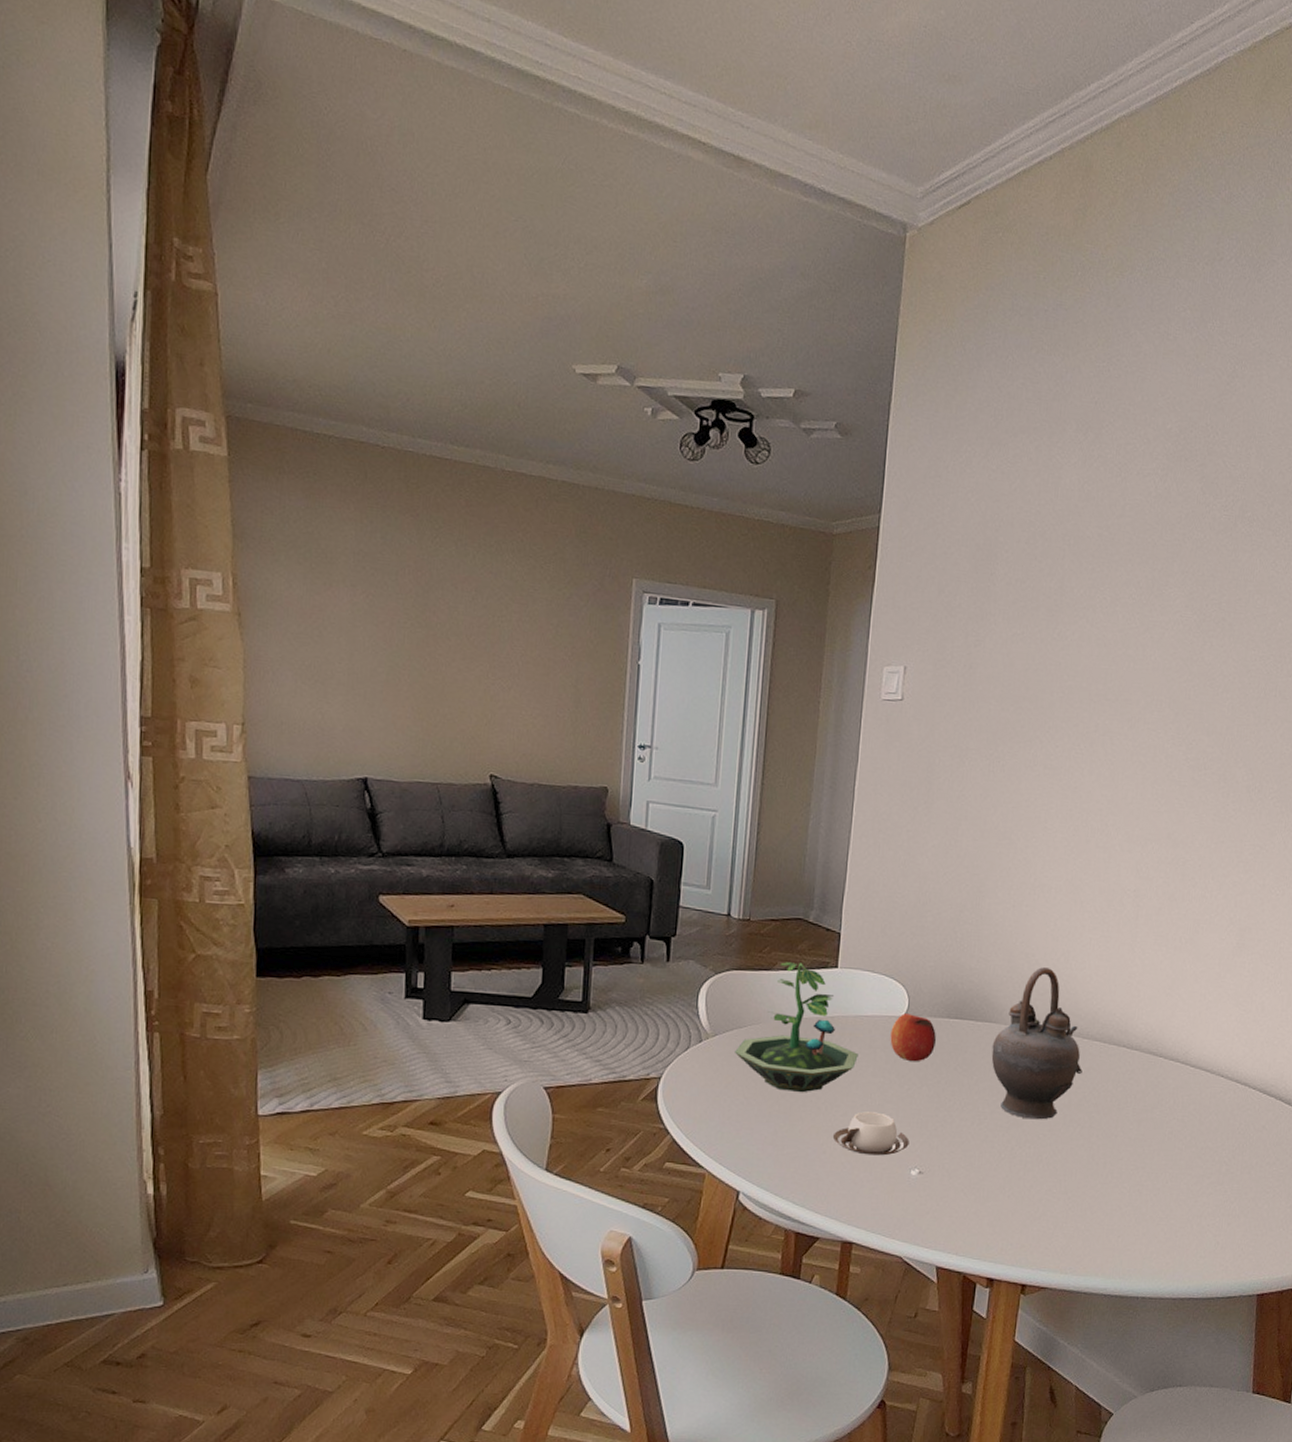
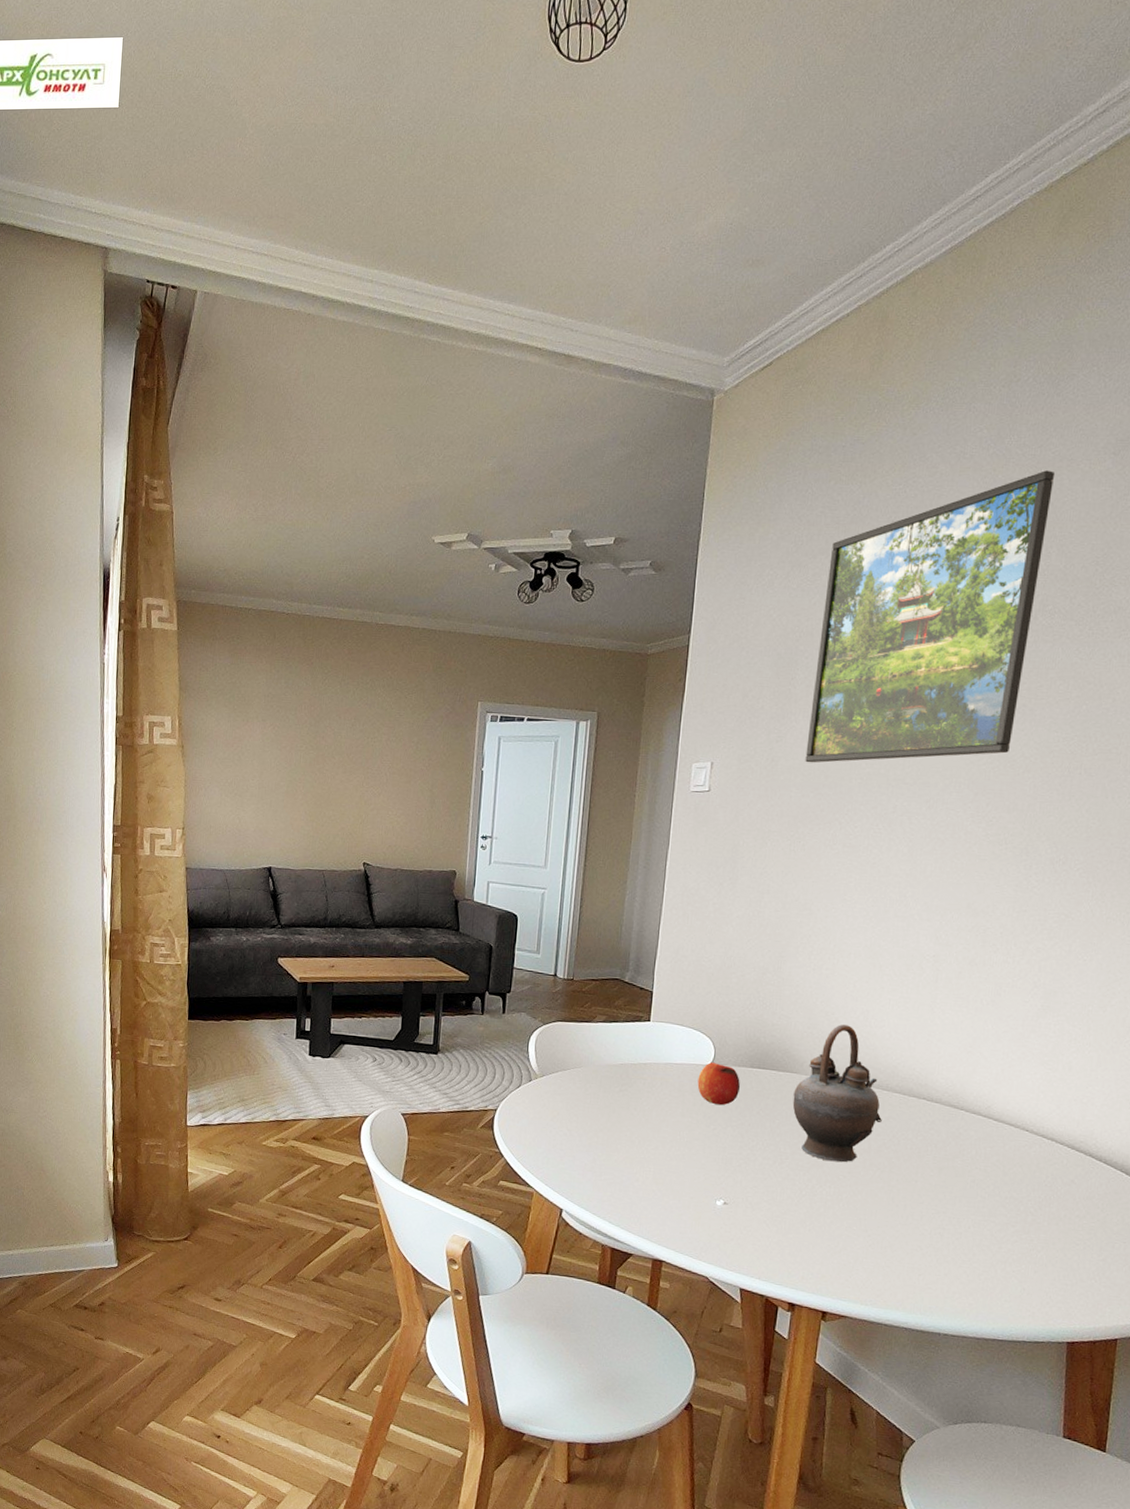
terrarium: present [735,962,858,1093] -> none [559,1015,668,1128]
cup: present [832,1111,909,1156] -> none [644,1147,715,1187]
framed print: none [1005,363,1256,673] -> present [805,470,1056,763]

